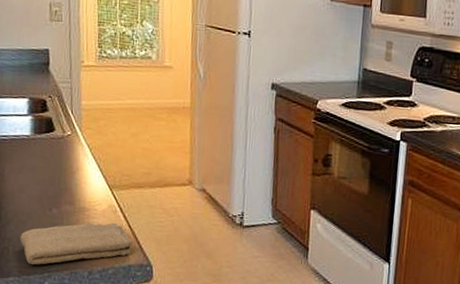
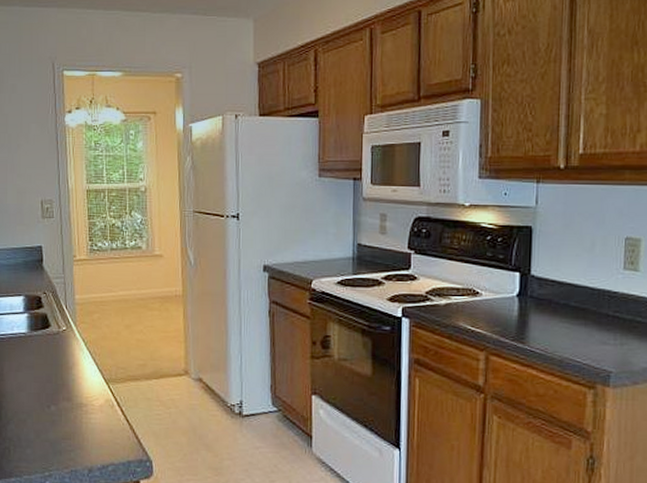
washcloth: present [20,222,134,265] -> none [20,417,132,465]

